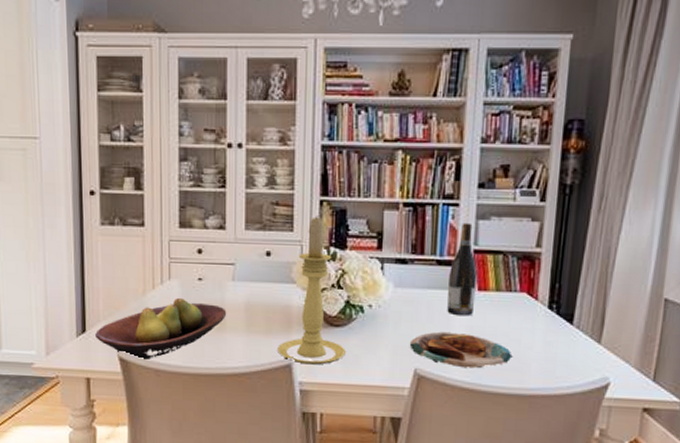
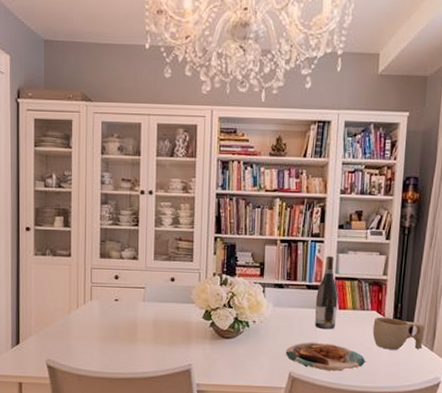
fruit bowl: present [95,297,227,360] -> none [28,315,138,367]
candle holder: present [278,215,346,365] -> none [179,249,234,370]
cup: none [521,300,590,342] -> present [372,317,424,350]

